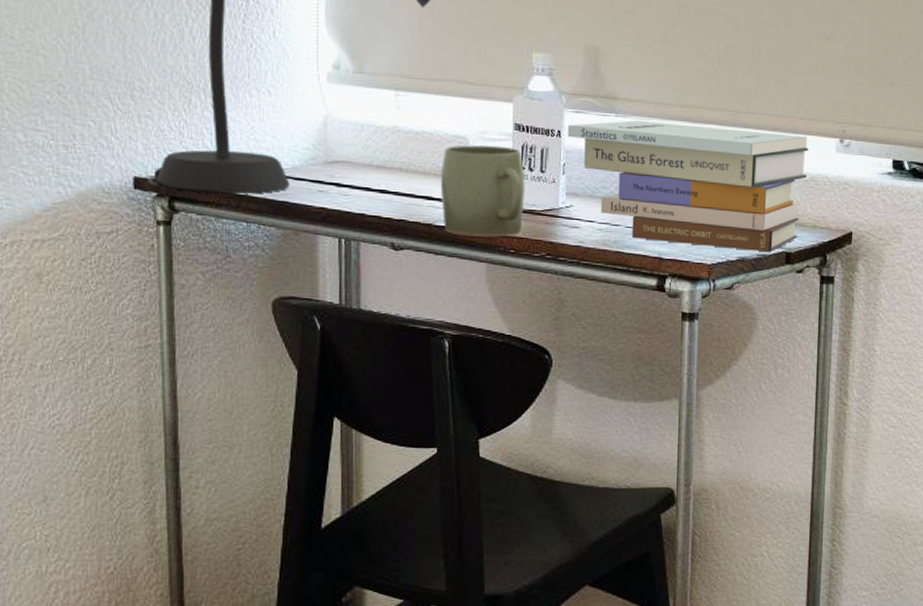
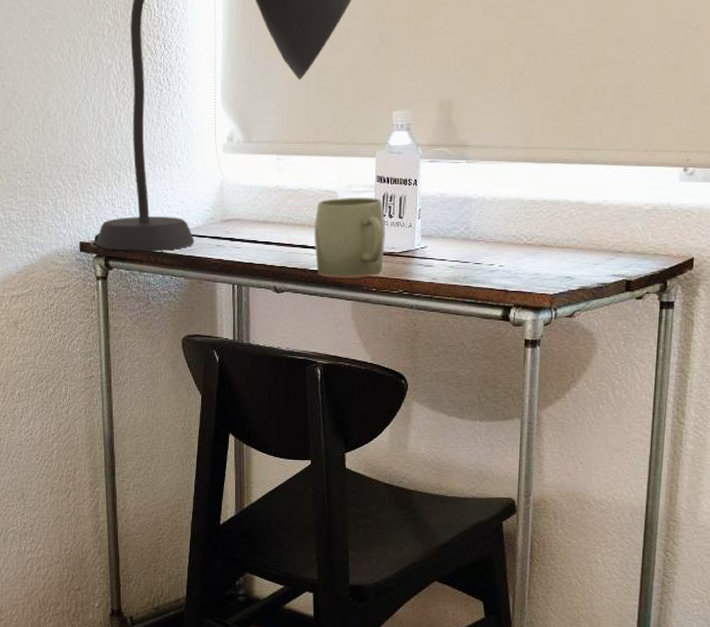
books: present [567,120,809,252] -> none [423,165,651,280]

